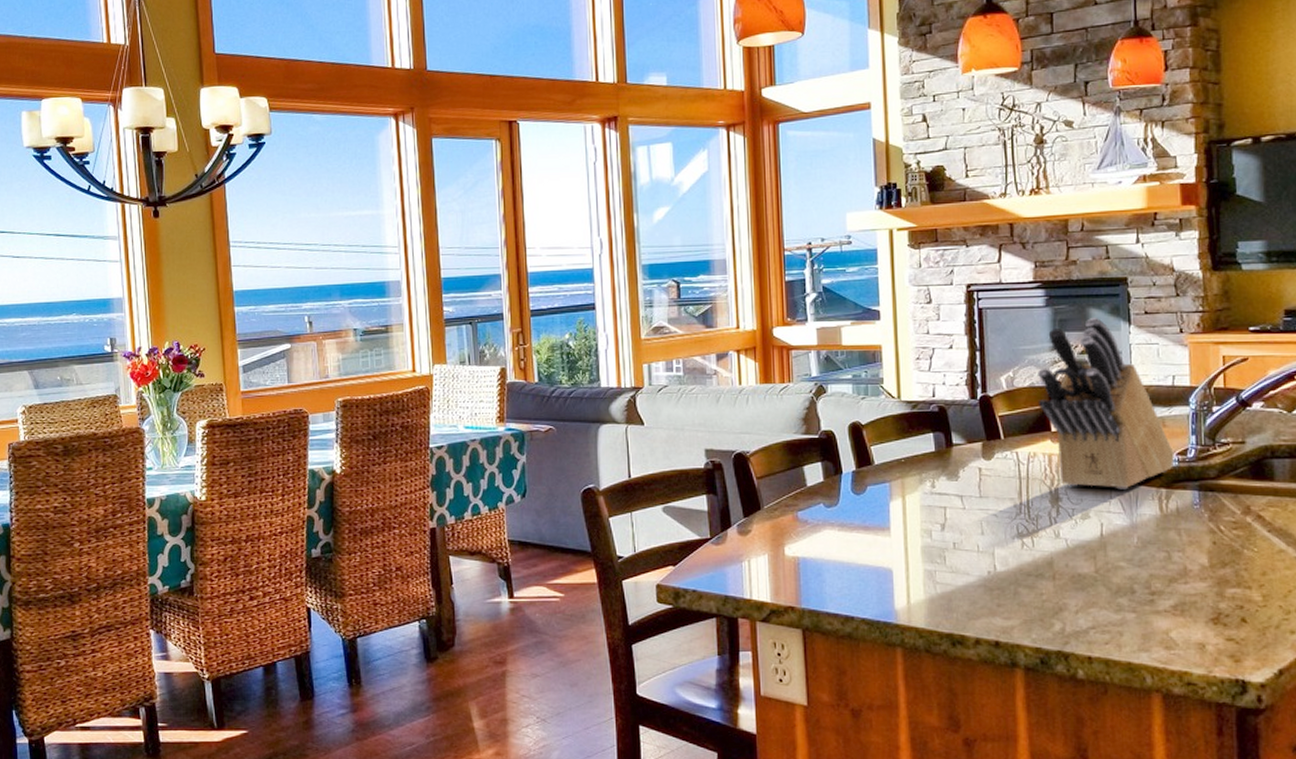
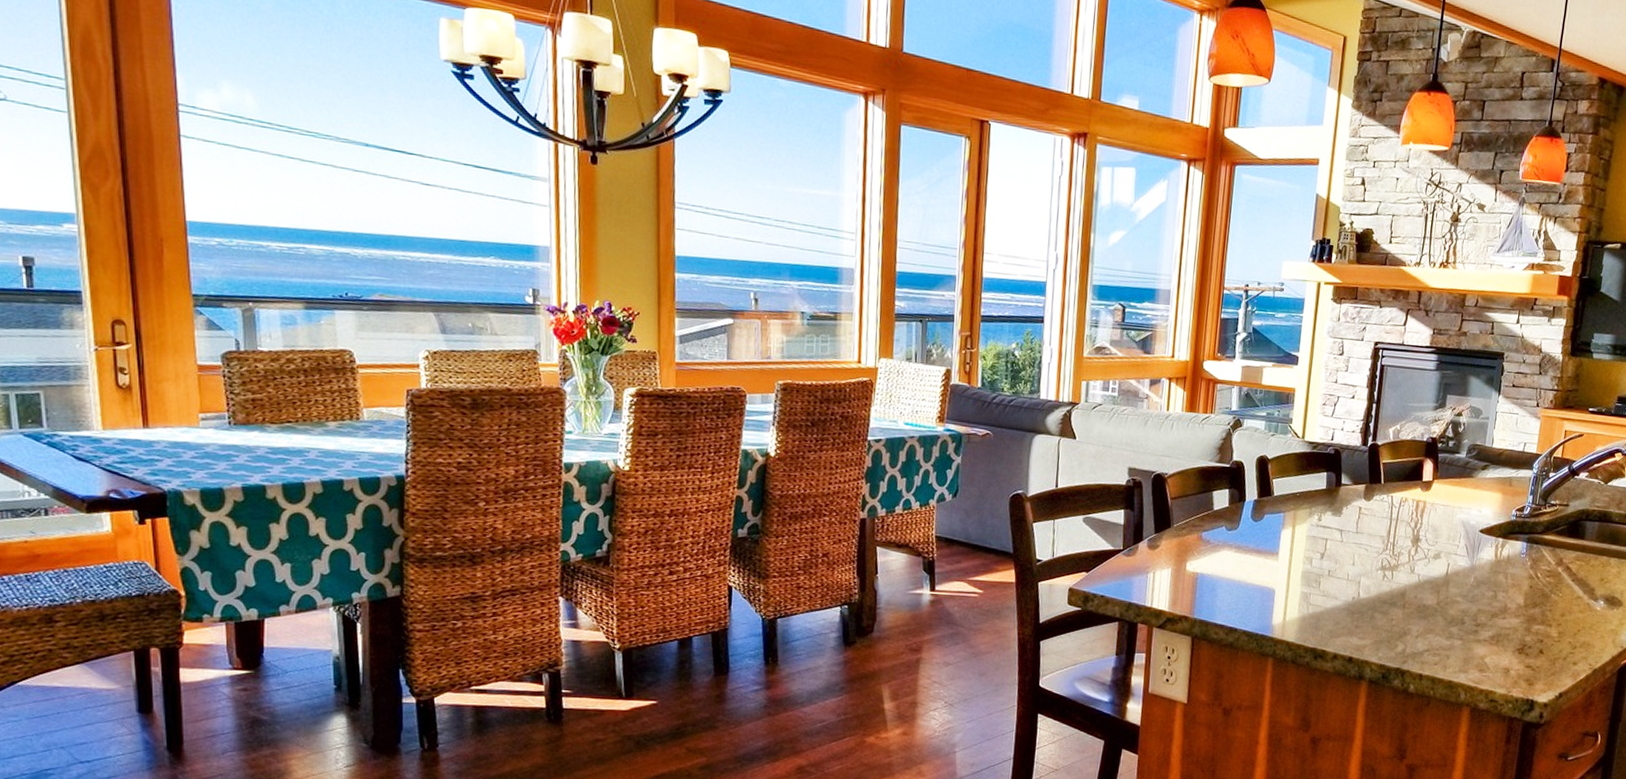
knife block: present [1036,317,1175,490] -> none [1416,384,1514,537]

